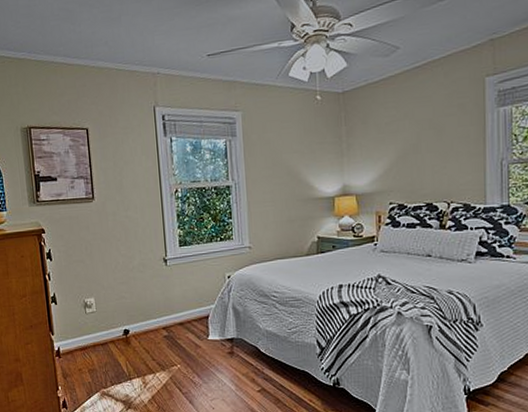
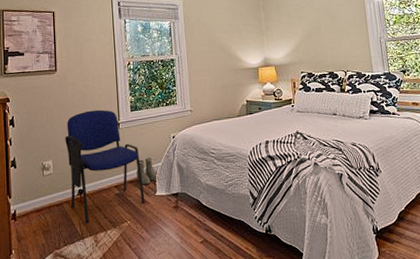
chair: none [107,244,197,365] -> present [65,109,145,224]
boots: none [186,299,211,328] -> present [136,157,158,185]

